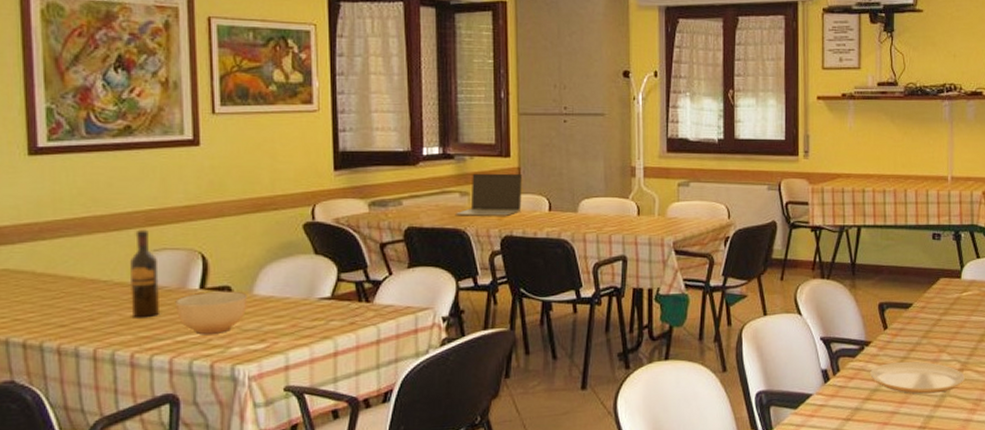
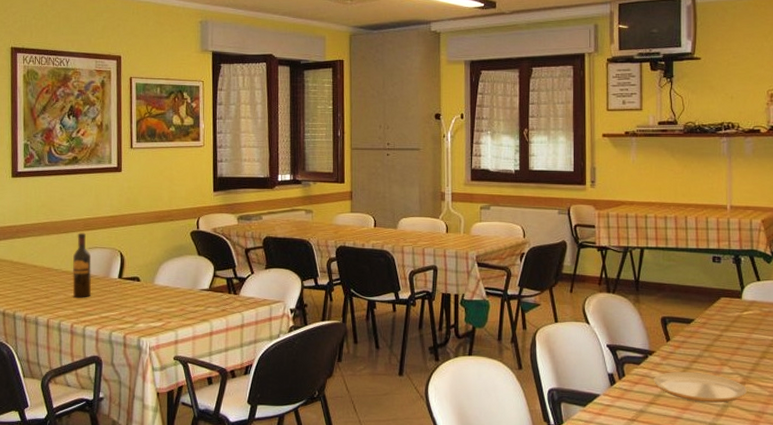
bowl: present [175,291,247,334] -> none [101,280,150,313]
laptop: present [456,173,522,216] -> none [302,195,353,230]

